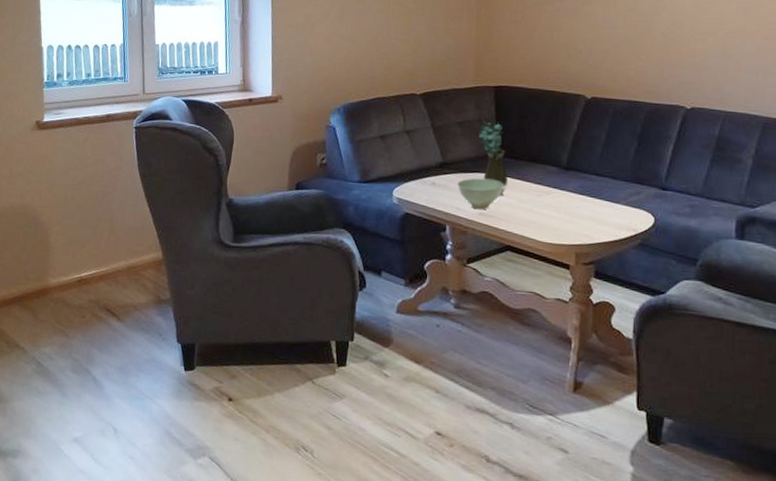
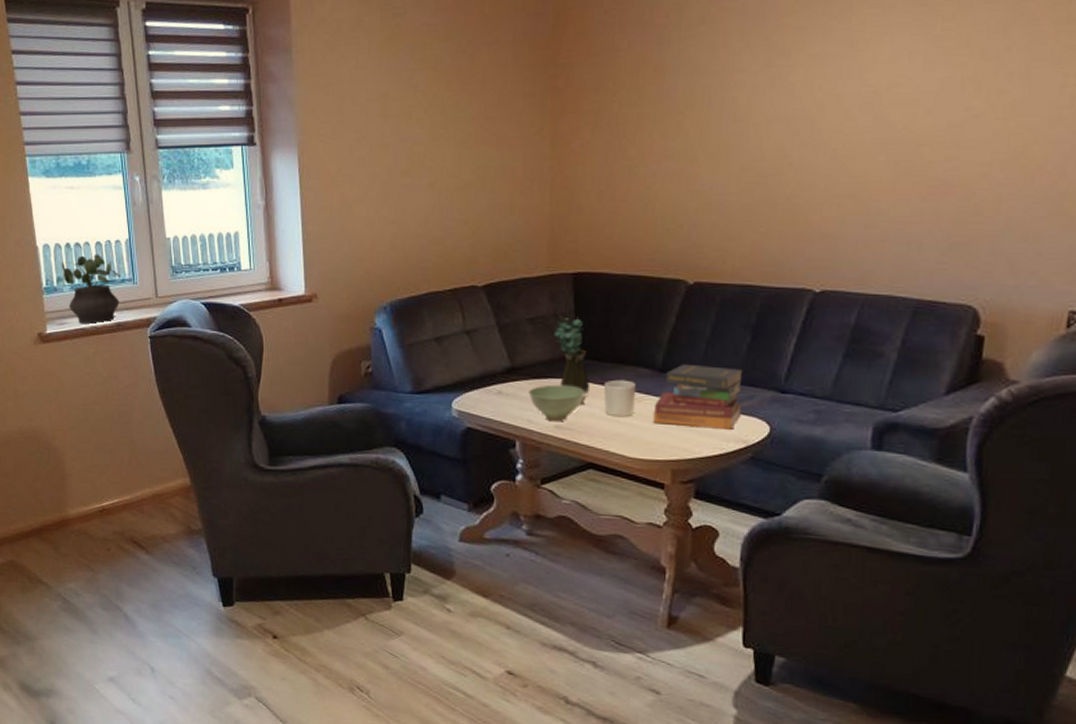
potted plant: none [62,55,114,115] -> present [62,254,121,324]
mug: none [519,175,546,207] -> present [603,379,637,418]
books: none [559,163,632,220] -> present [652,363,743,429]

